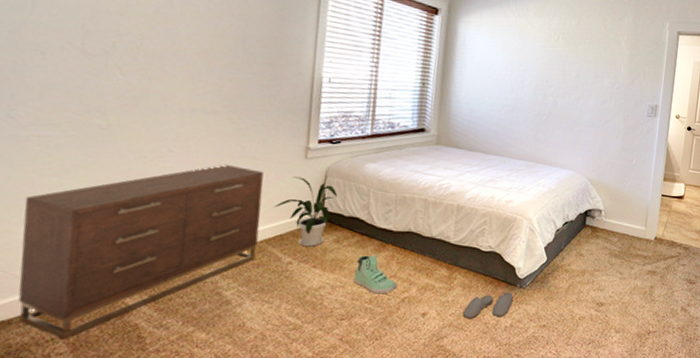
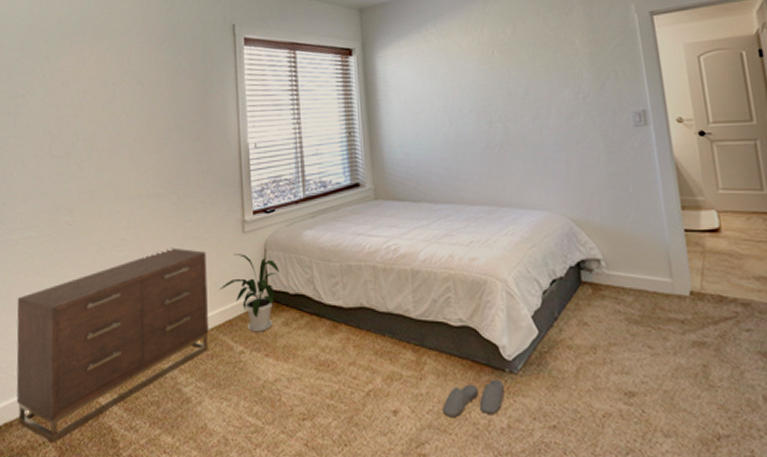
sneaker: present [353,254,398,294] -> none [309,337,359,387]

